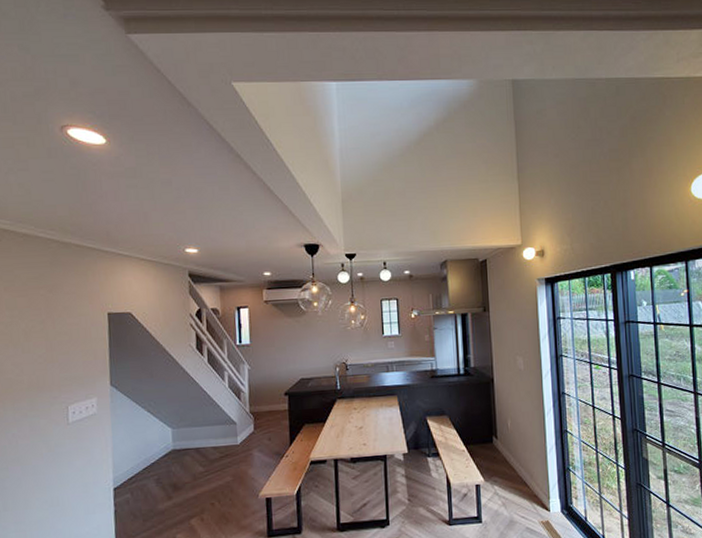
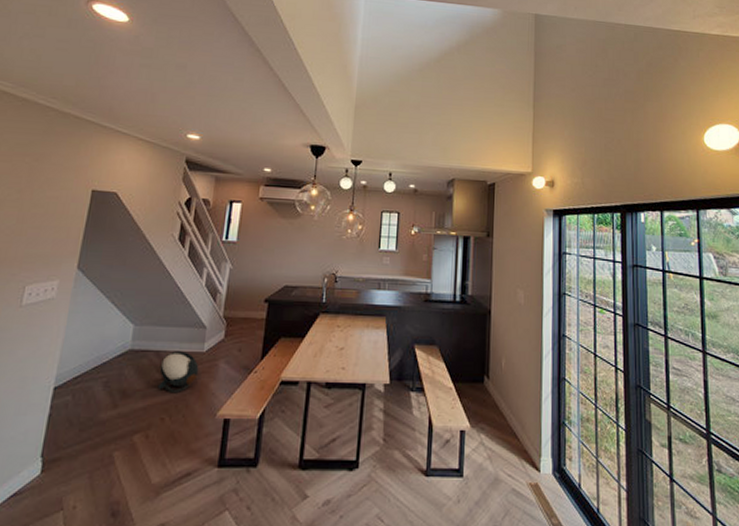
helmet: none [201,446,237,483] -> present [157,351,199,394]

